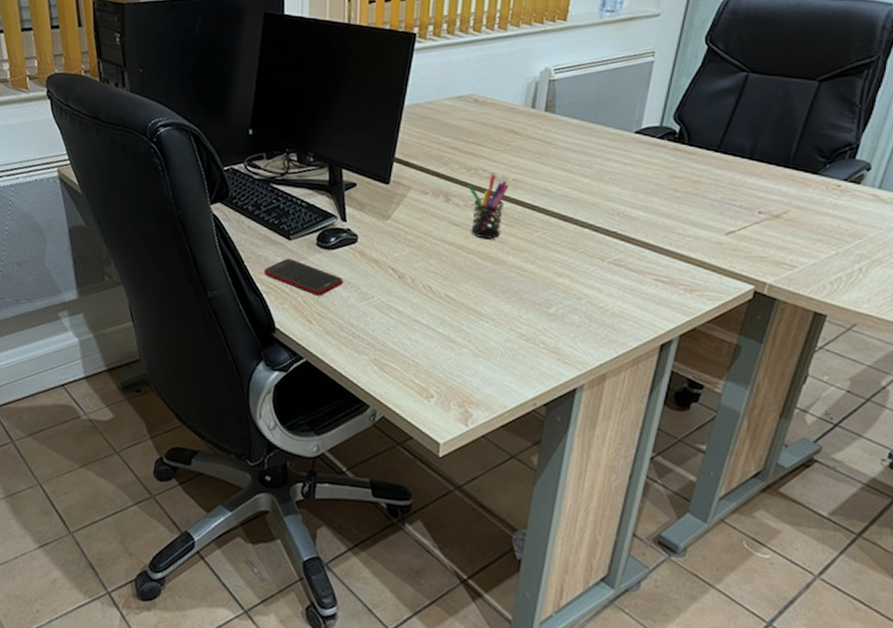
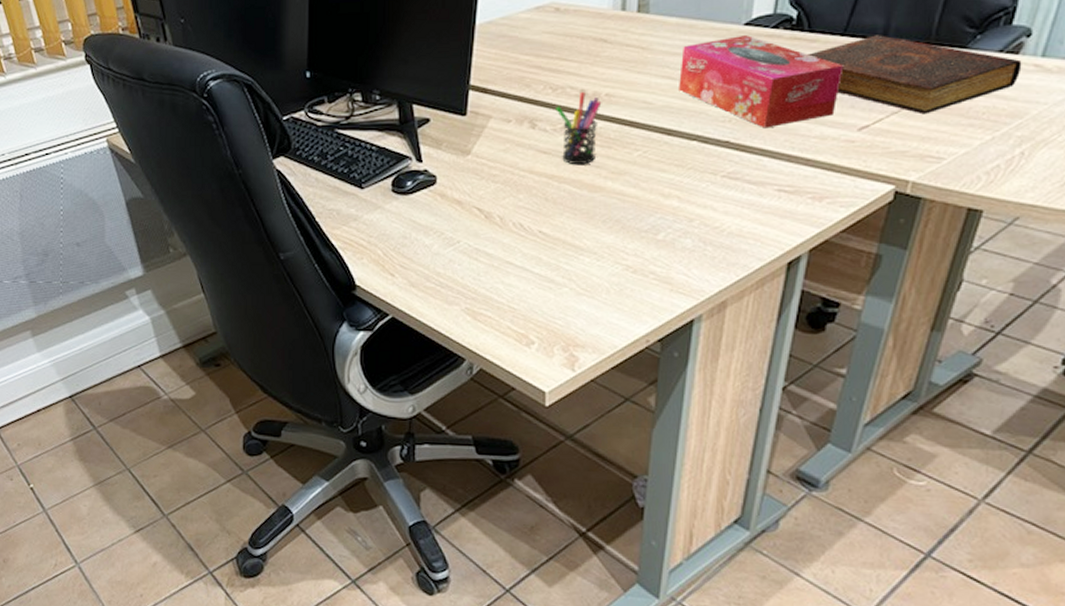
cell phone: present [264,258,343,296] -> none [338,209,424,246]
tissue box: none [576,141,716,225] -> present [679,35,844,129]
book: none [687,154,863,227] -> present [808,35,1022,115]

